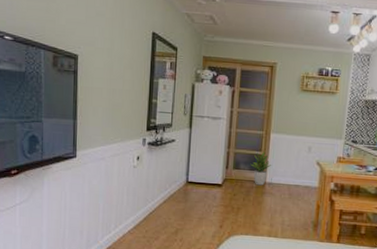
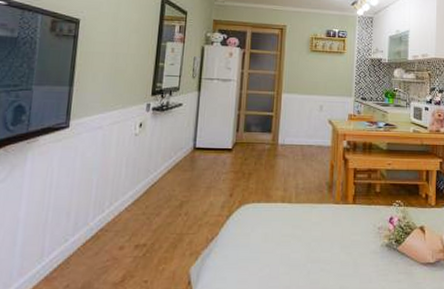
potted plant: present [250,151,272,186] -> none [262,112,284,148]

